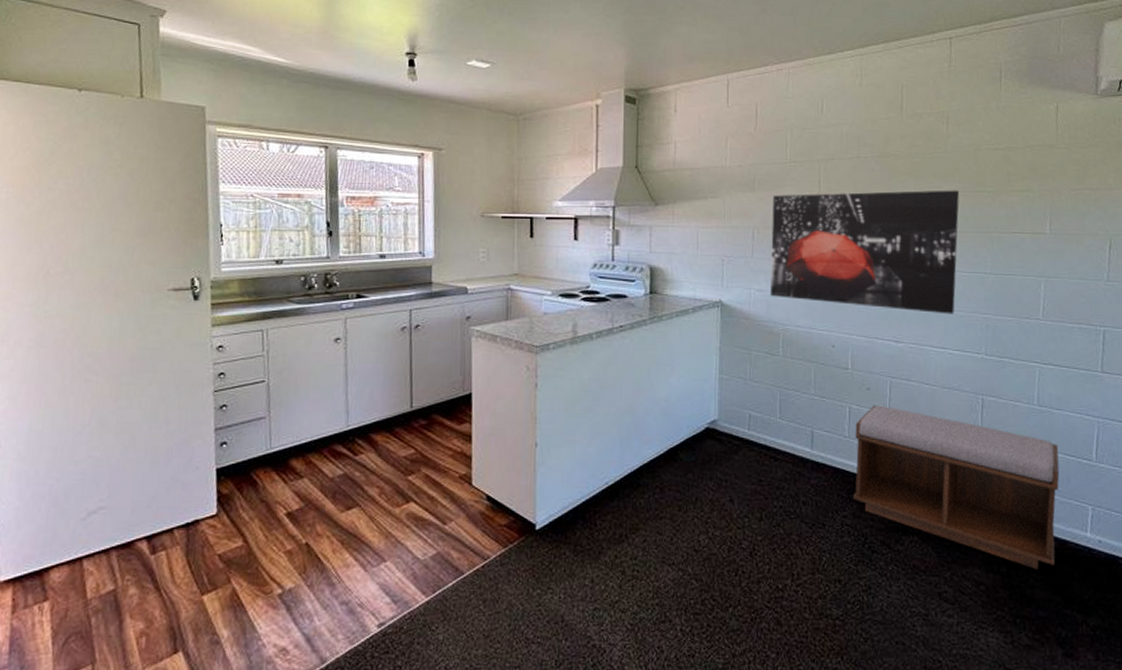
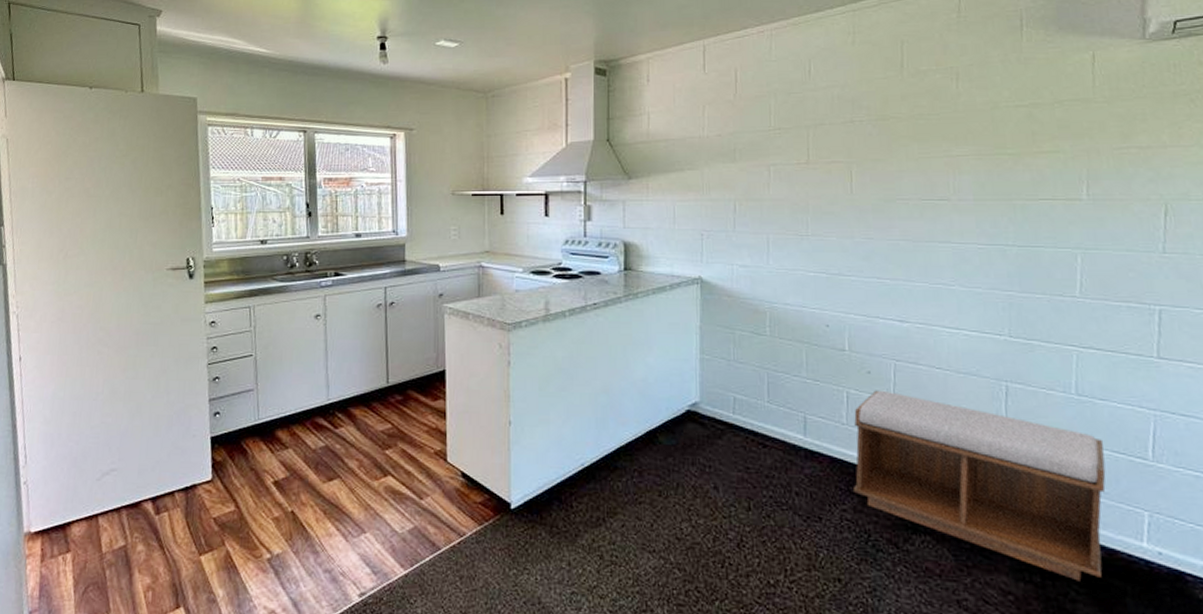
wall art: present [770,190,960,315] -> none [754,153,974,291]

